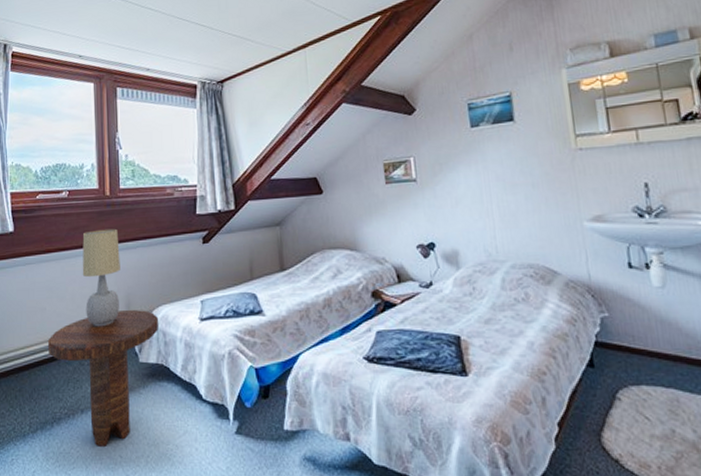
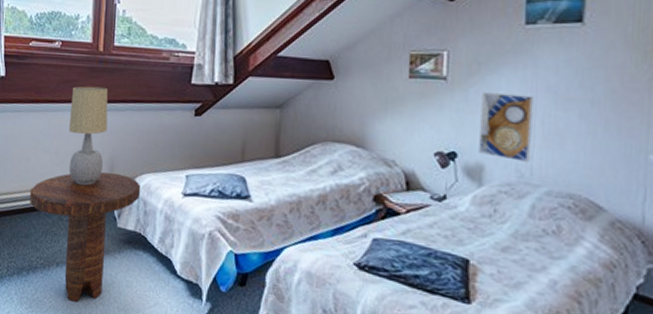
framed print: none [447,186,494,243] -> present [479,93,534,162]

